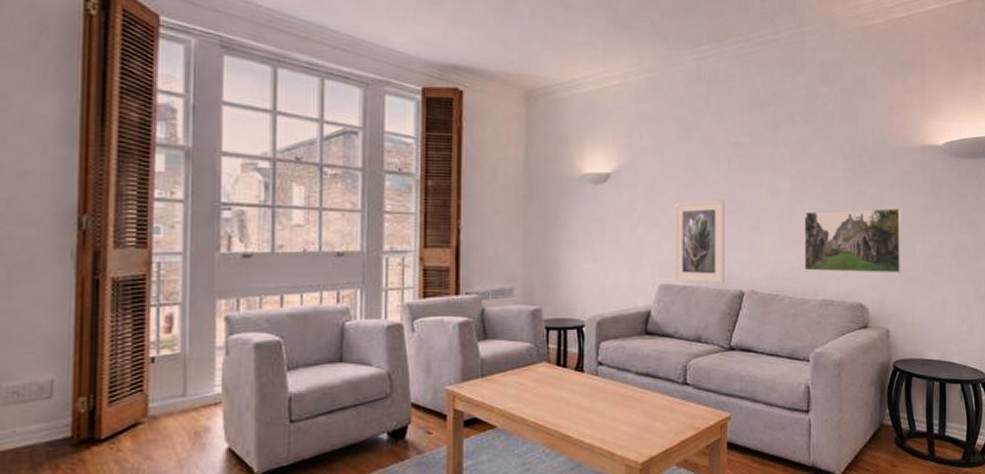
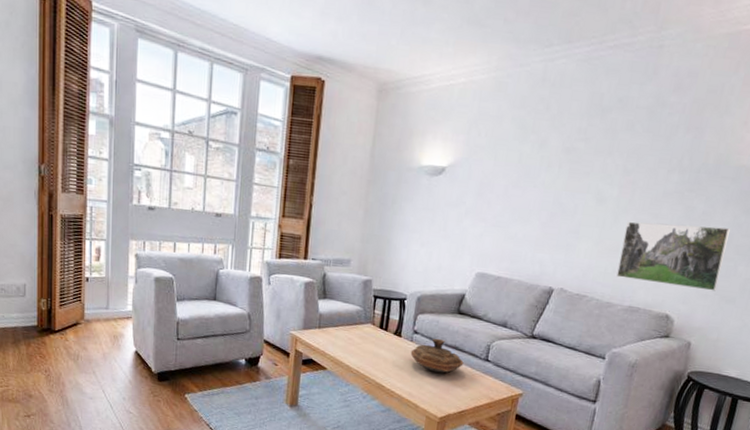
decorative bowl: none [597,367,660,409] -> present [410,338,464,373]
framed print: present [675,200,725,284] -> none [491,199,550,279]

